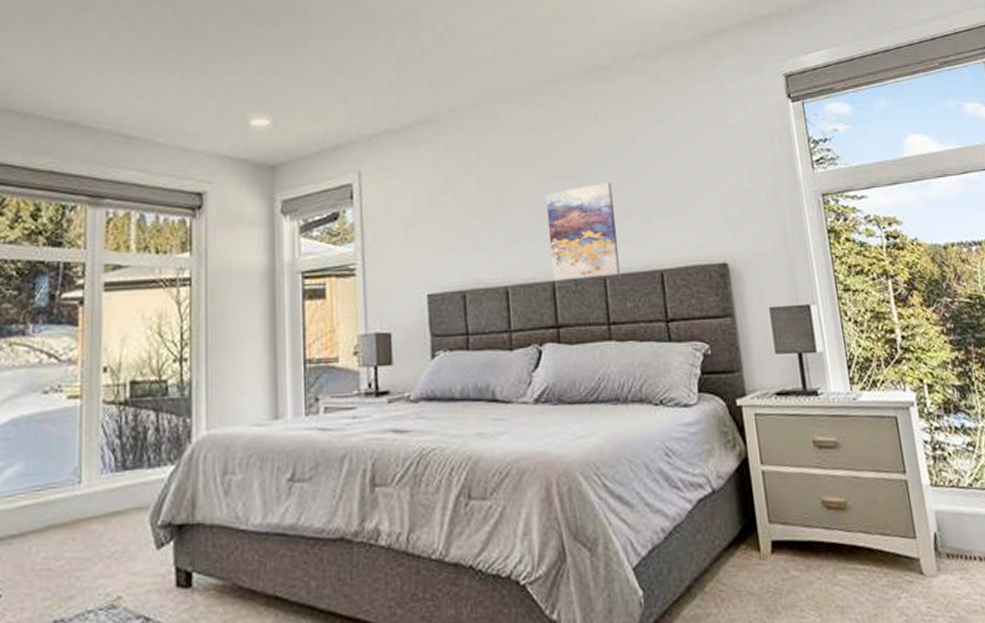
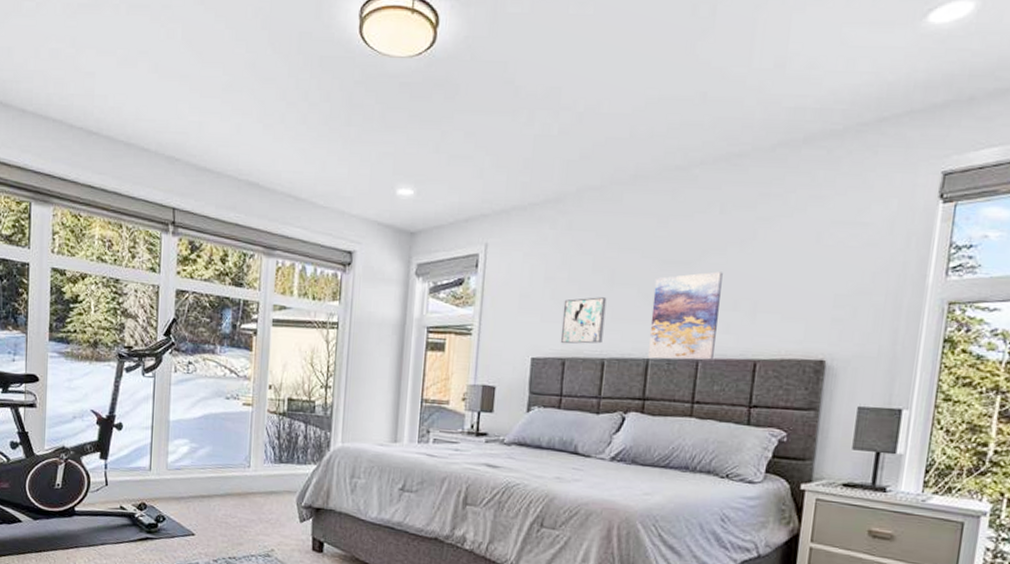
wall art: none [454,219,502,275] -> present [560,297,607,344]

